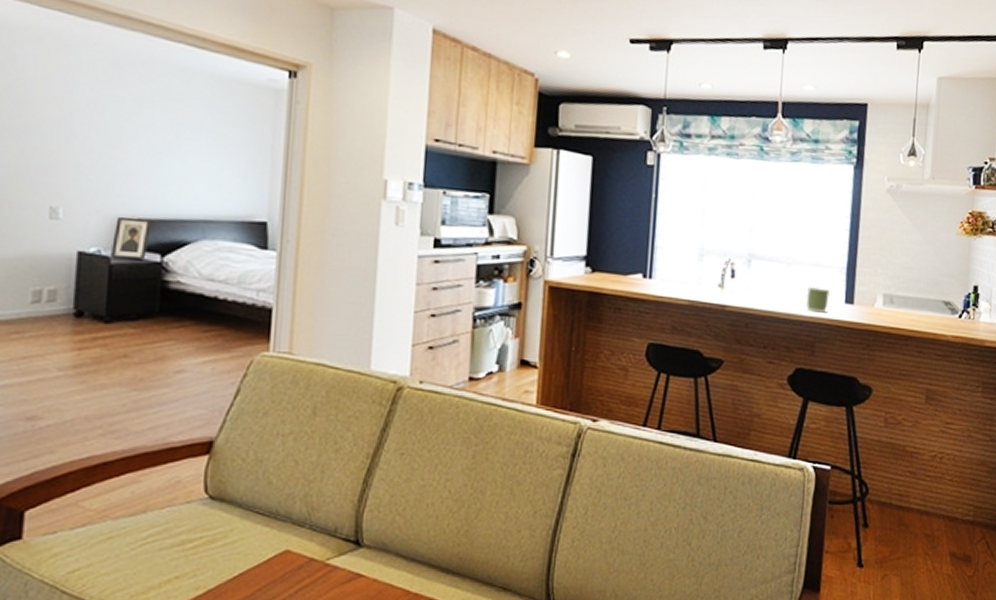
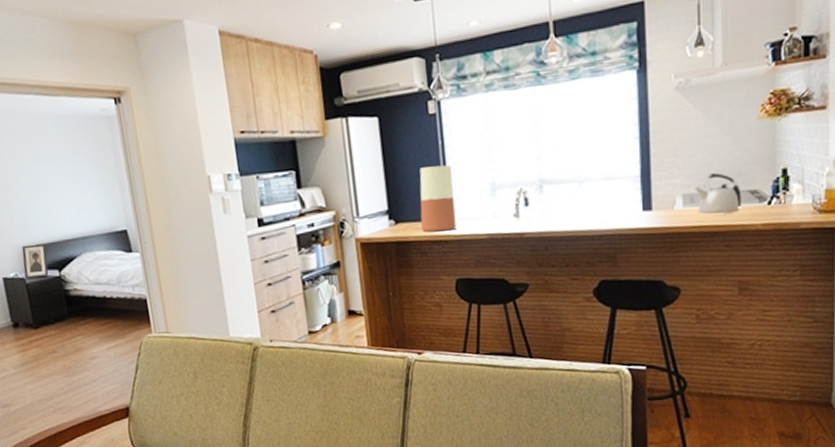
vase: none [619,217,662,290] -> present [419,165,456,232]
mug: present [806,286,830,313] -> none [602,199,626,225]
kettle: none [895,278,937,322] -> present [695,173,742,215]

